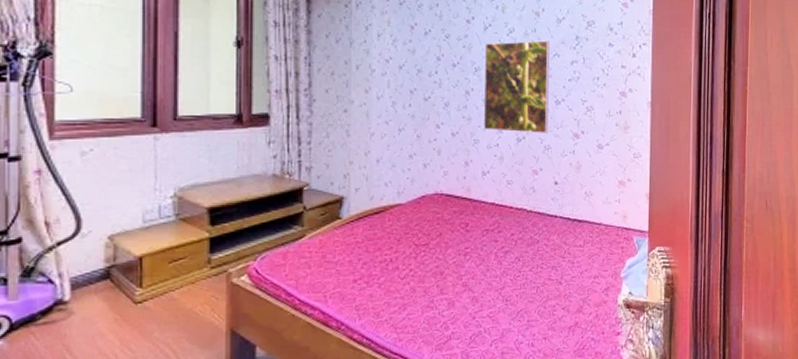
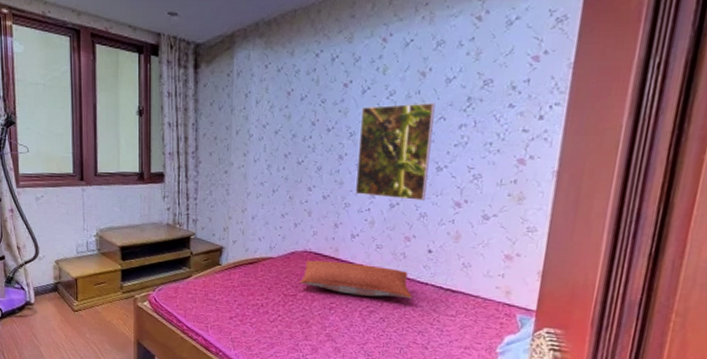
pillow: none [432,201,544,237] -> present [300,260,413,299]

